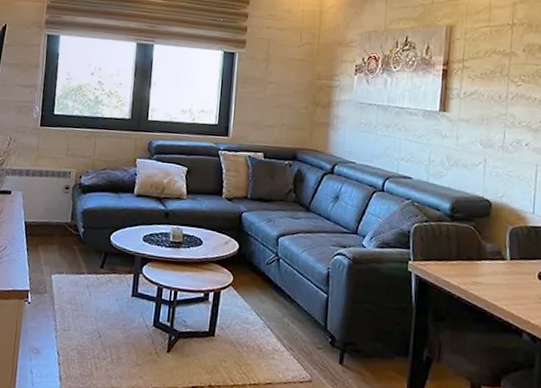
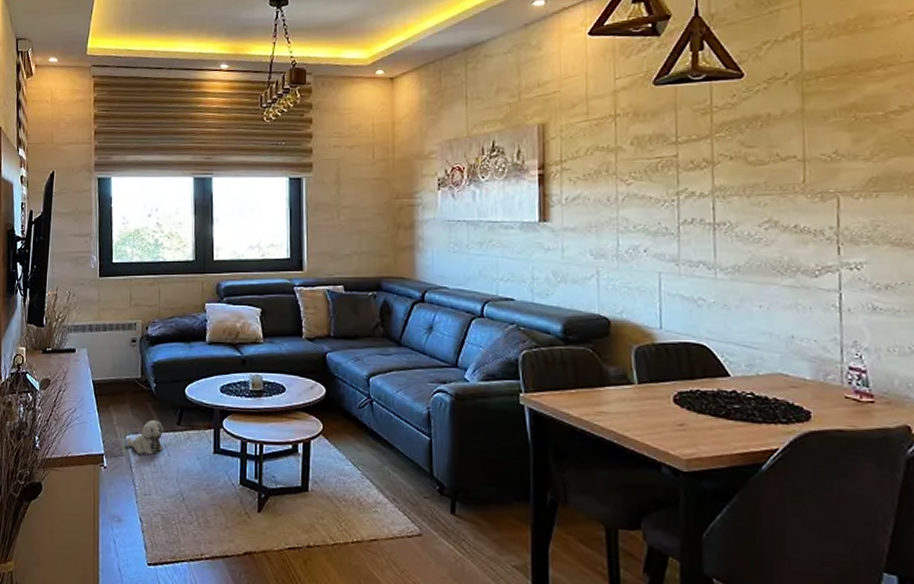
plush toy: none [51,261,88,294] -> present [126,419,164,454]

